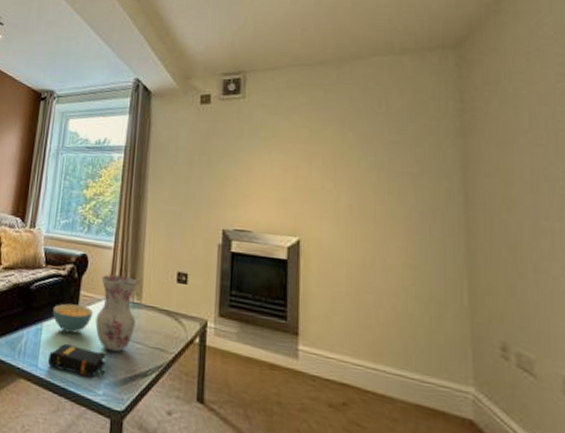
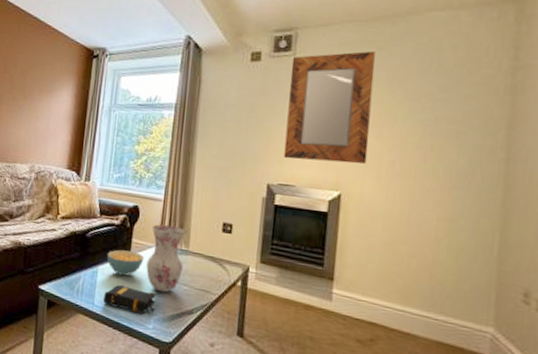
home mirror: none [238,94,325,208] -> present [283,51,375,164]

